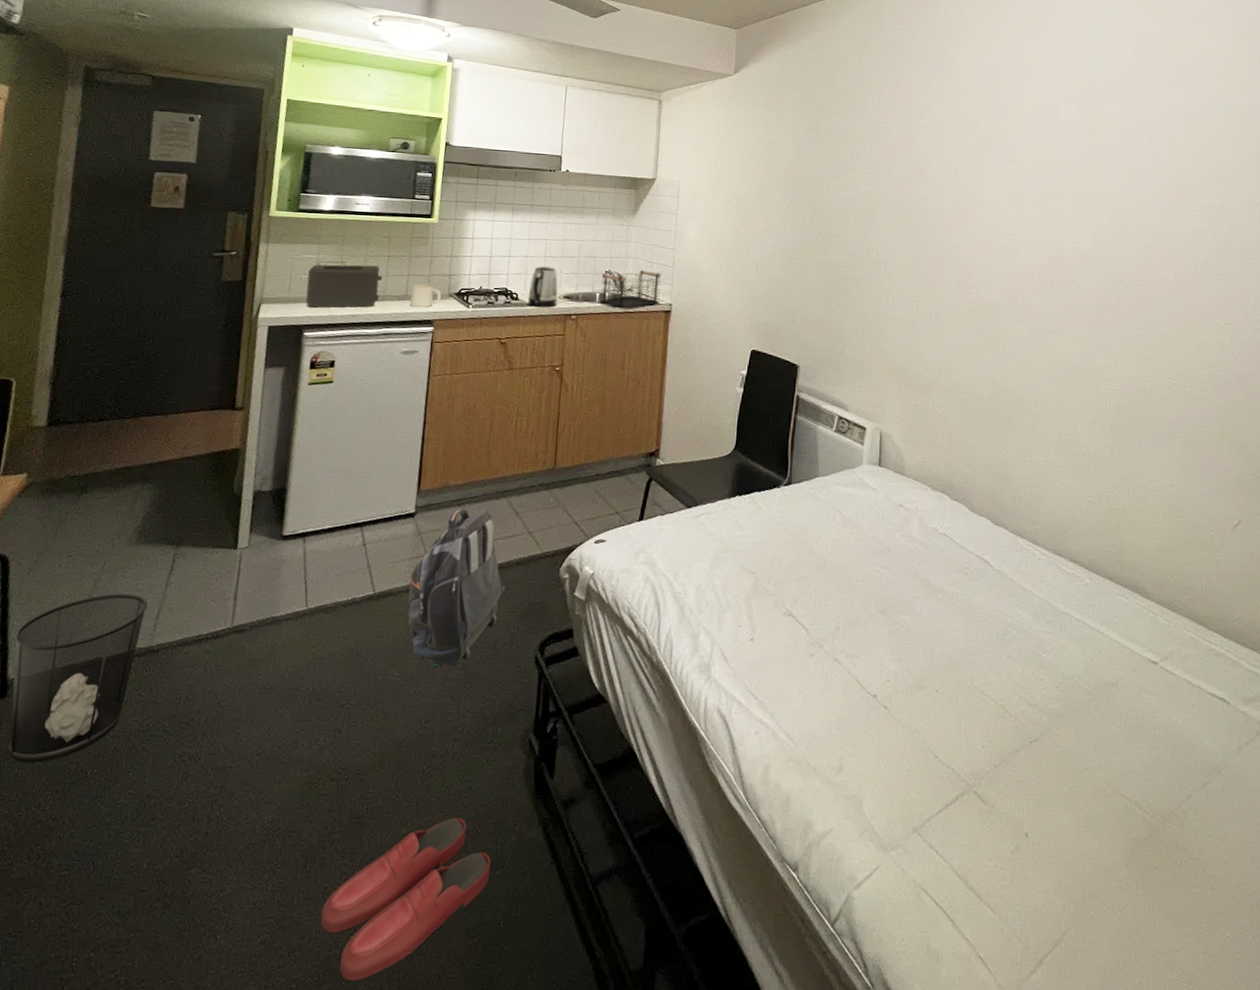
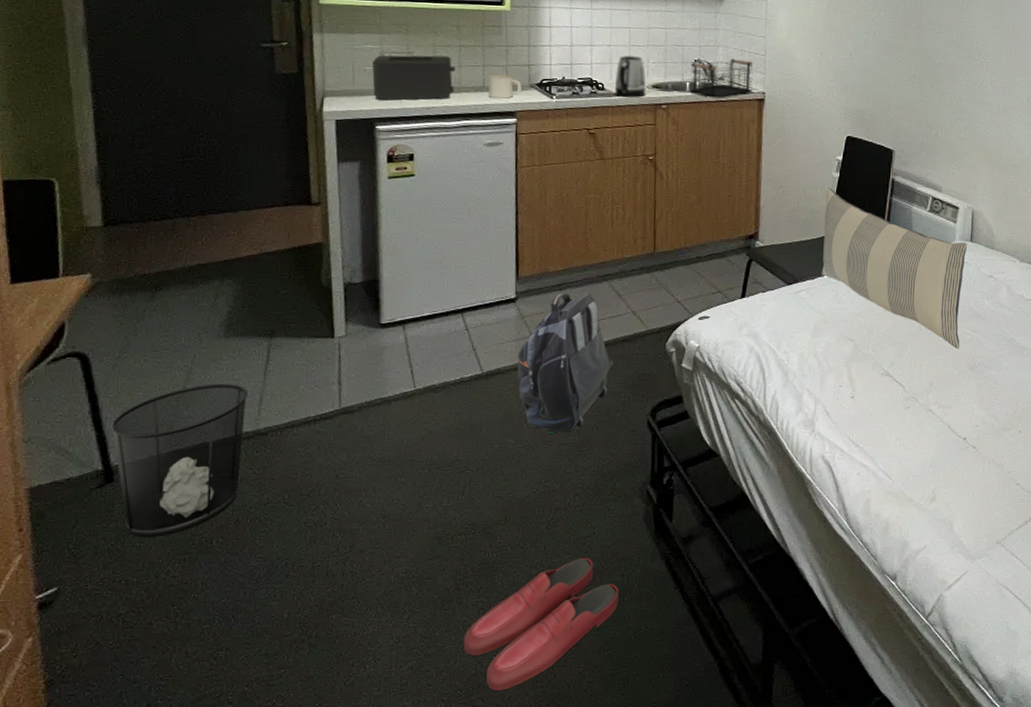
pillow: none [722,403,875,588] -> present [821,187,967,349]

